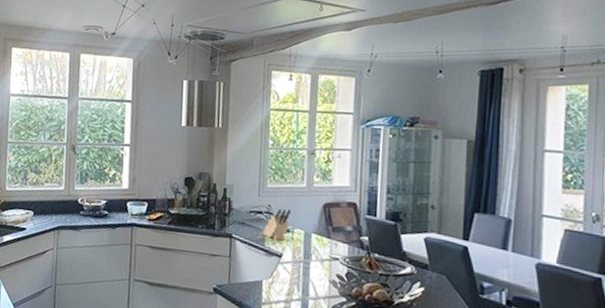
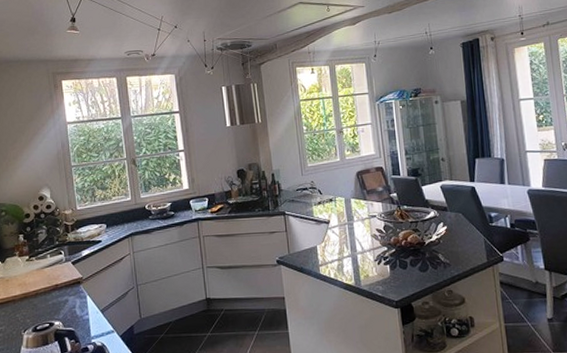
knife block: present [262,208,292,241] -> none [310,182,332,210]

